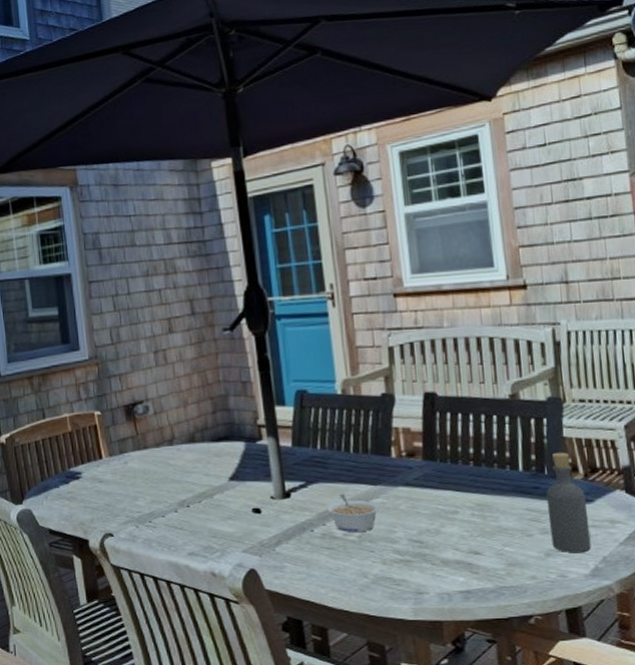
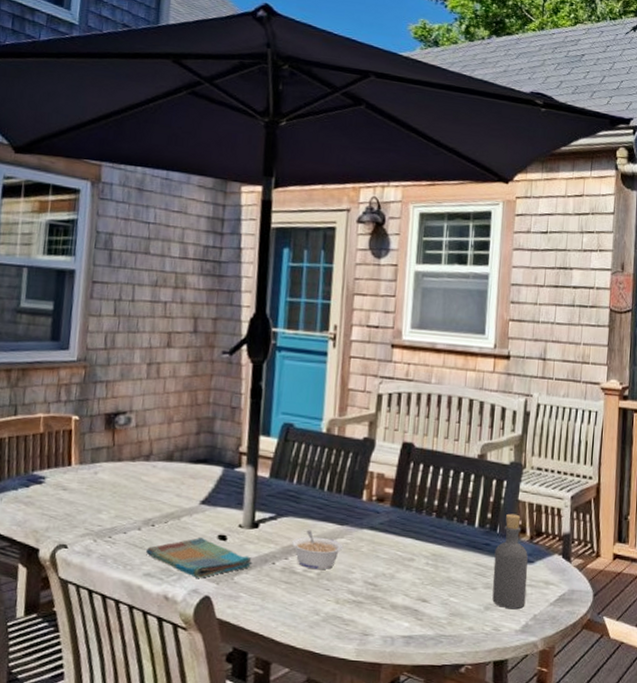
dish towel: none [185,513,291,552] -> present [145,538,253,578]

